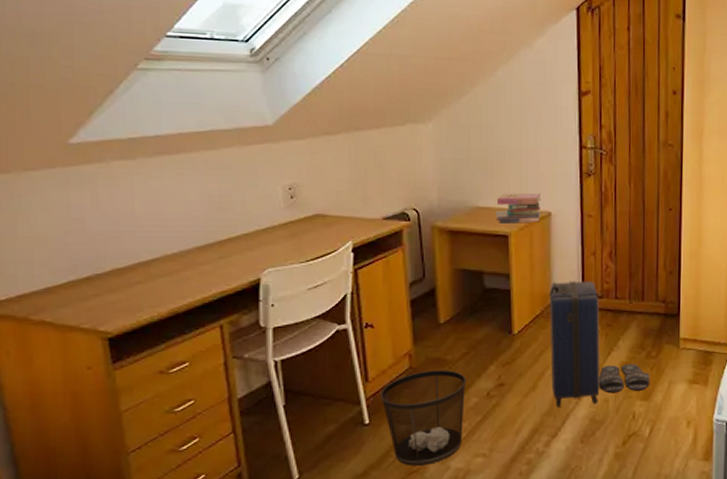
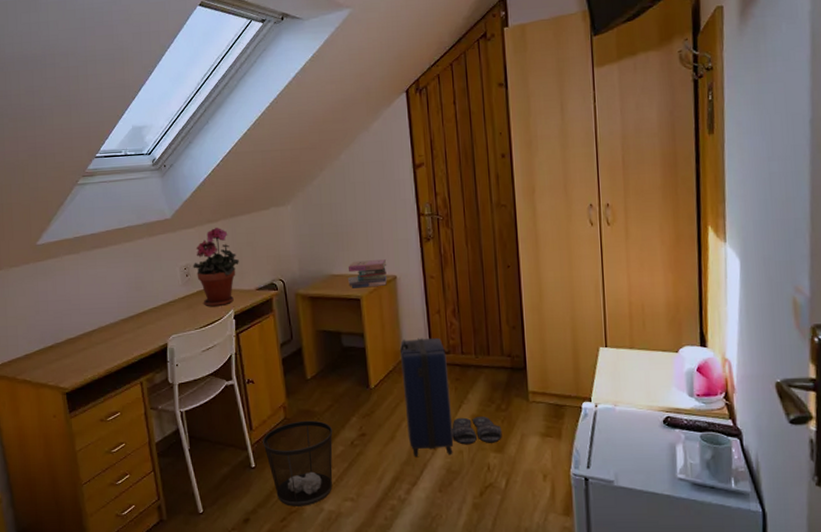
potted plant: none [300,142,362,237] -> present [193,228,239,307]

